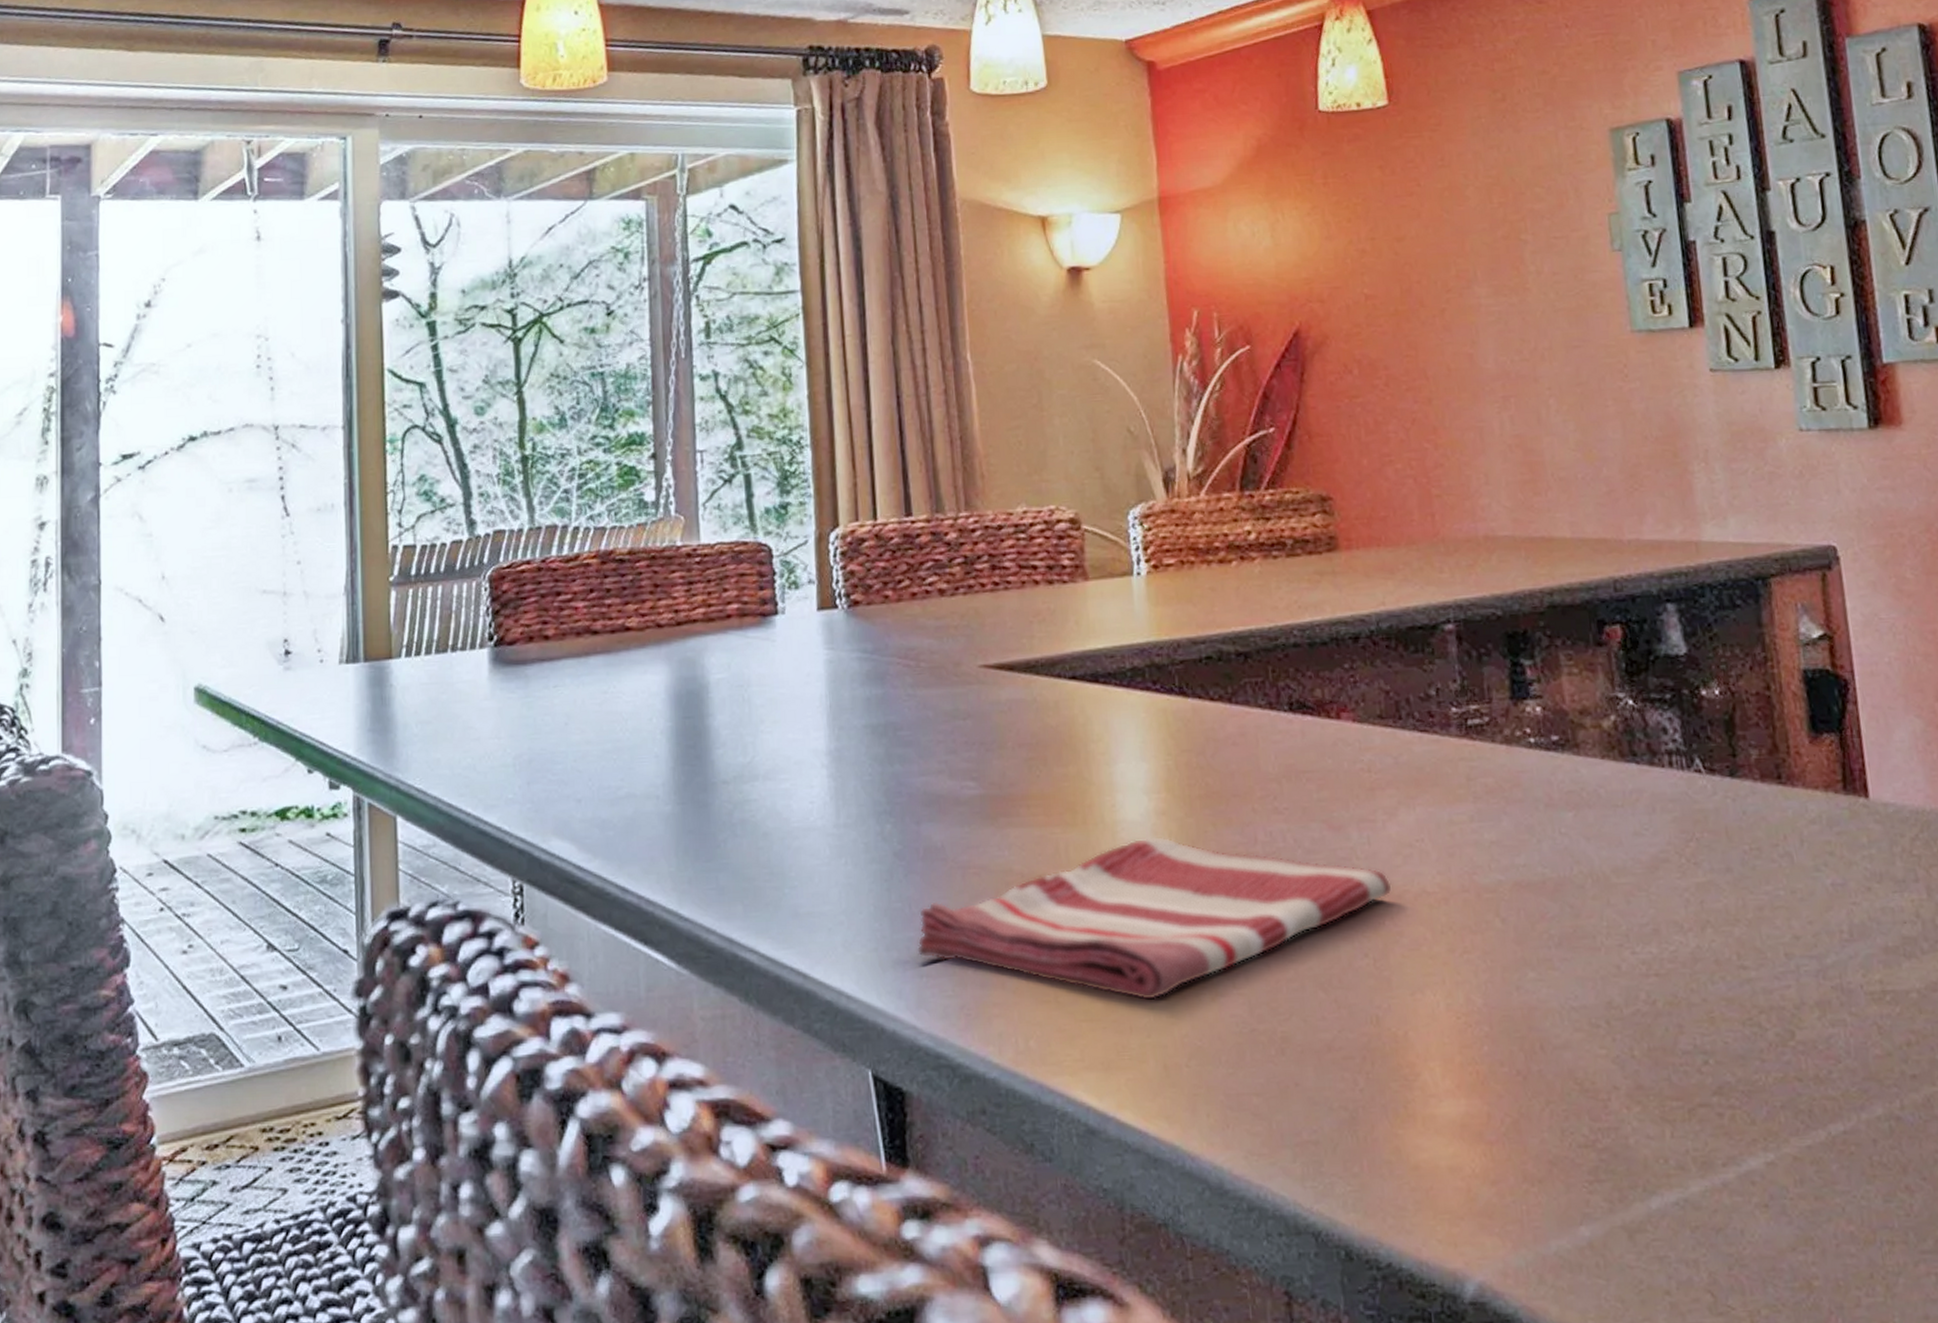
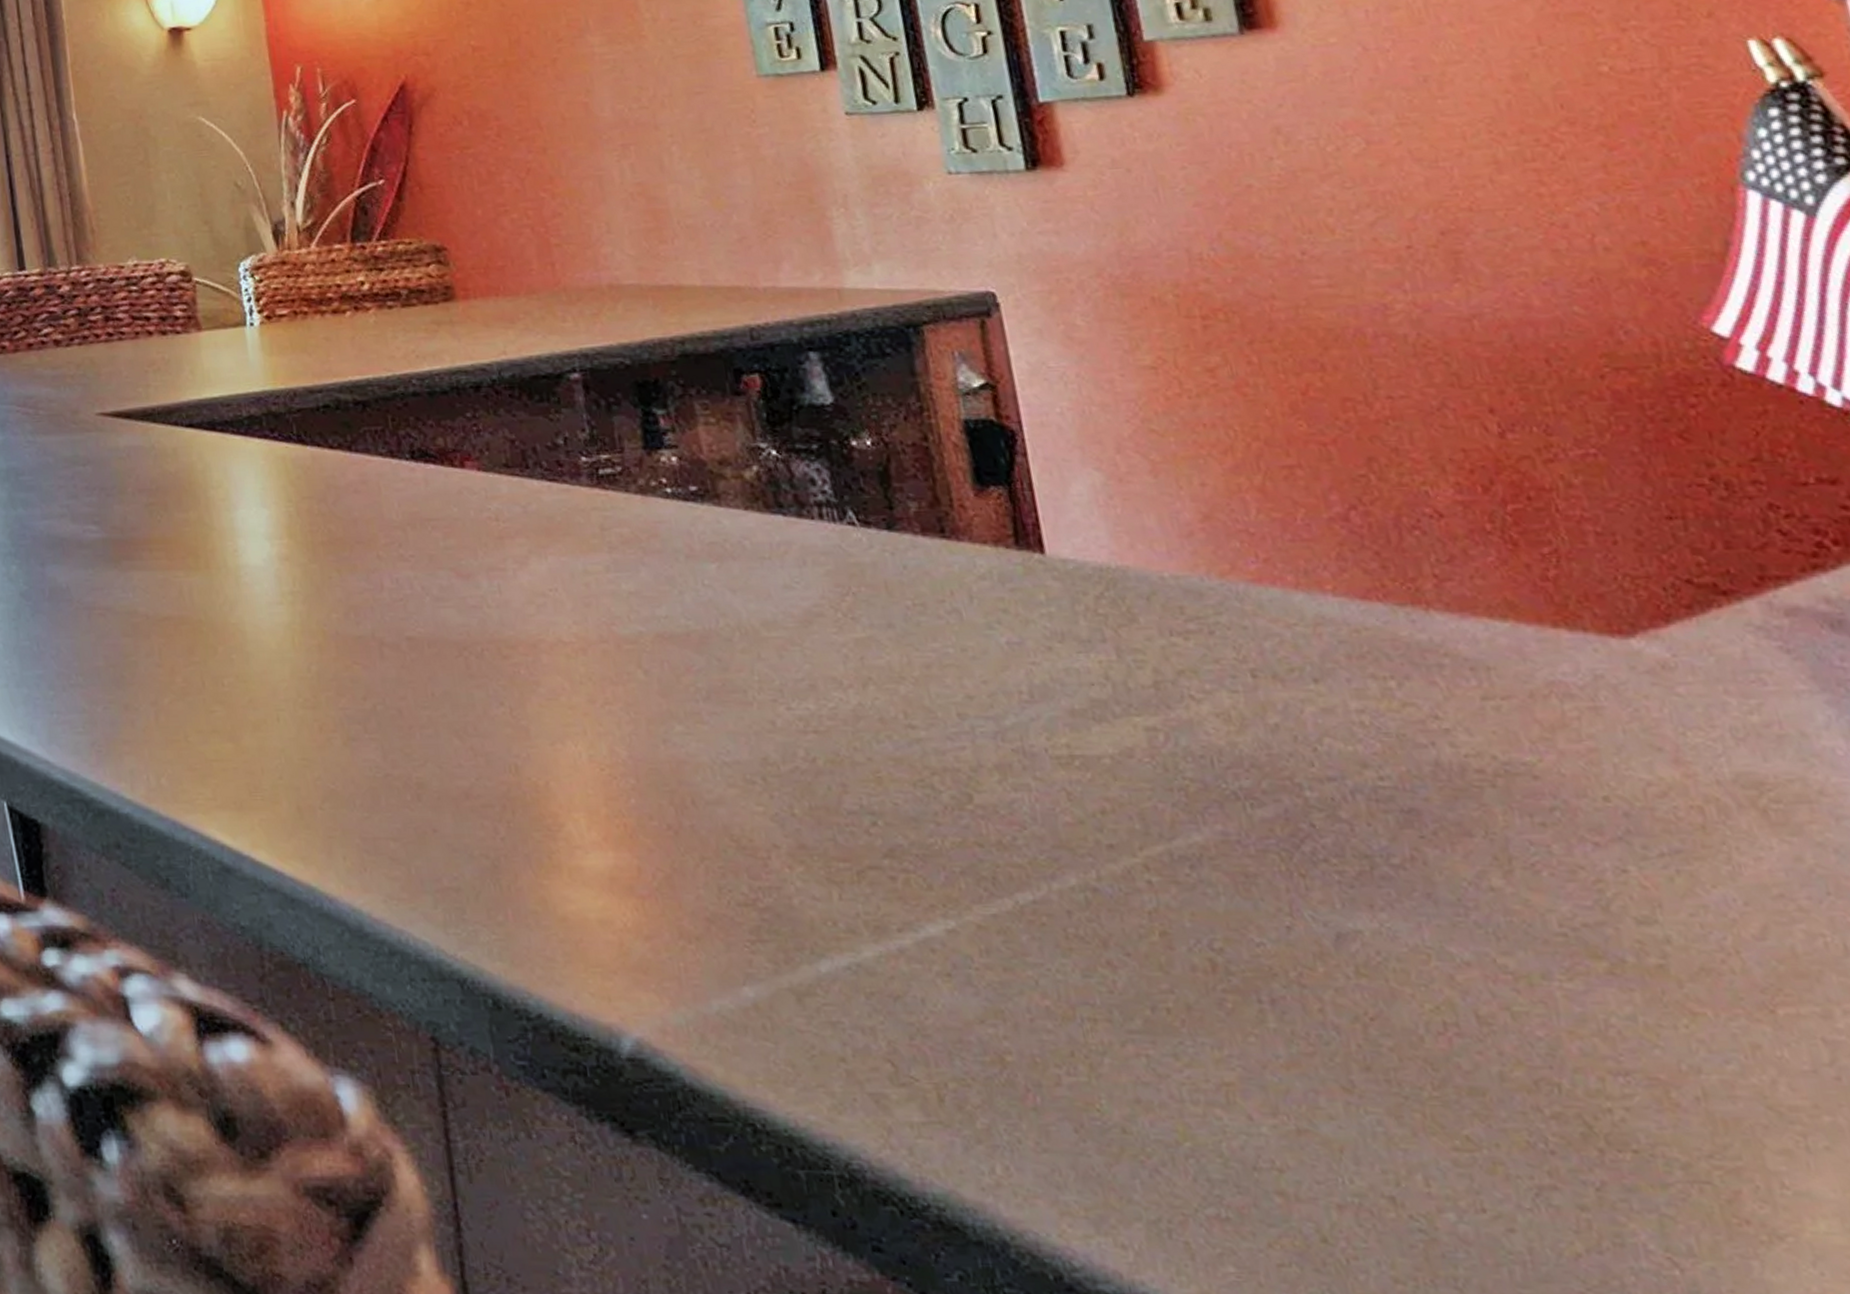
dish towel: present [917,836,1392,1001] -> none [46,581,526,743]

